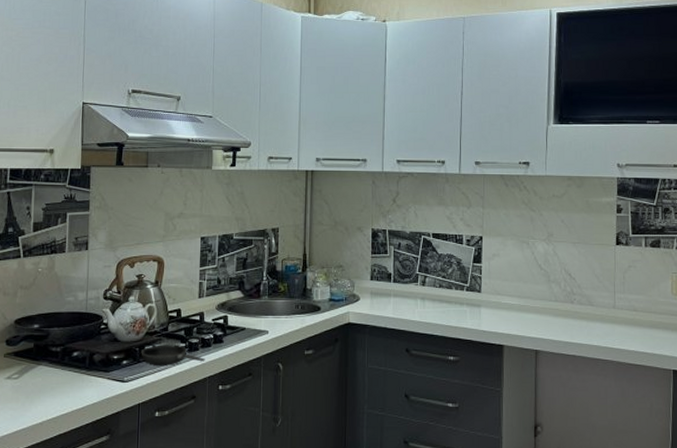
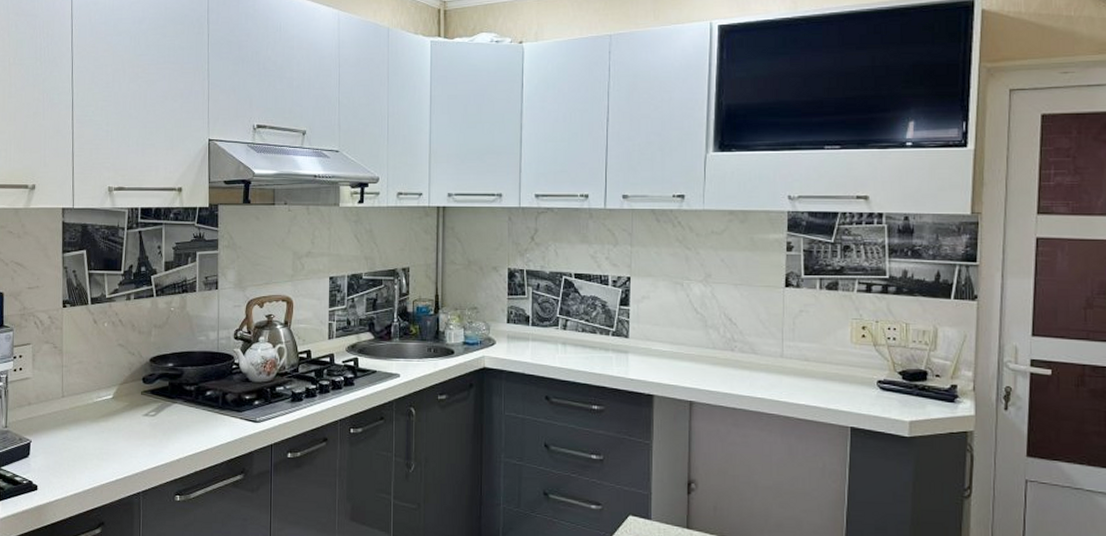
frying pan: present [142,345,205,365] -> none [273,386,336,407]

